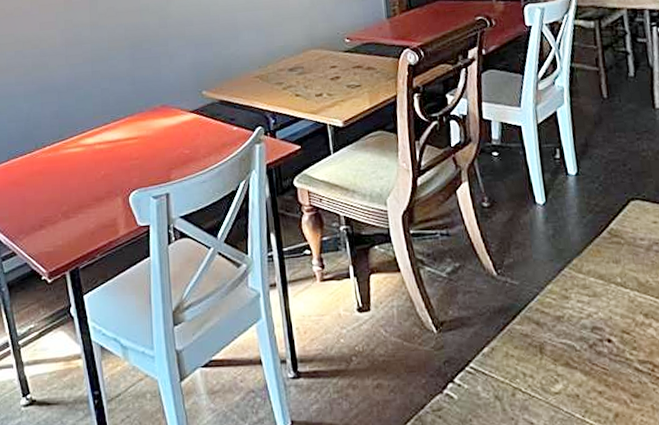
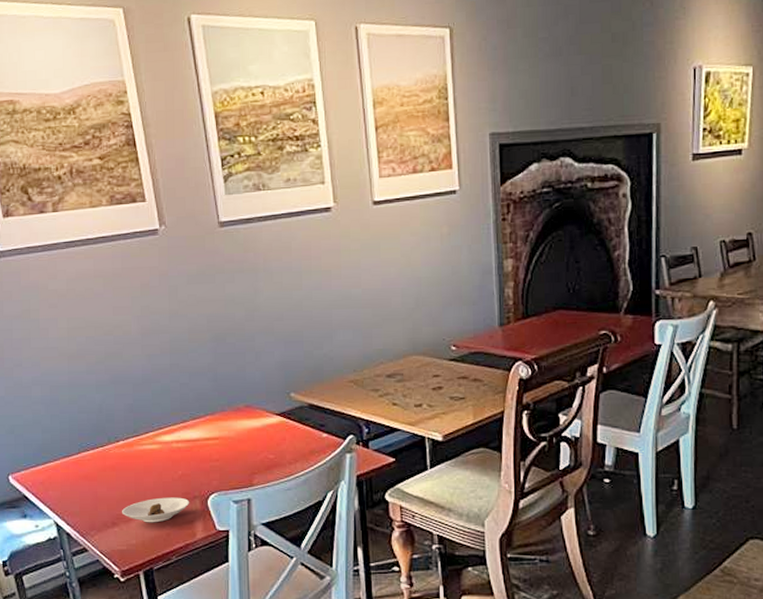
saucer: none [49,196,113,224] -> present [122,497,190,523]

